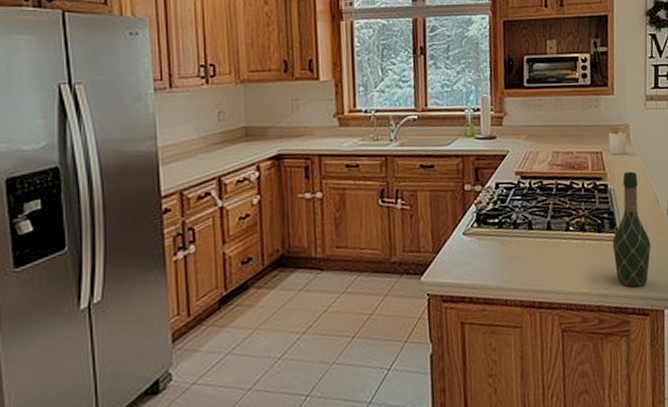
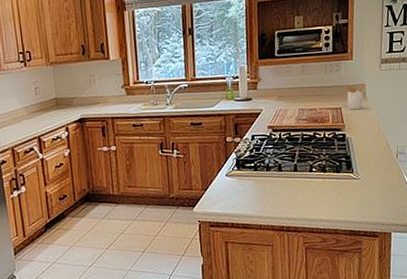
wine bottle: present [612,171,651,287] -> none [348,123,382,215]

